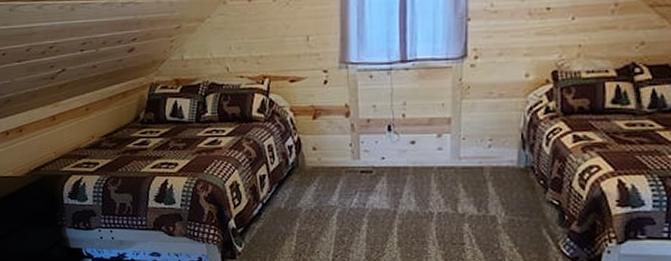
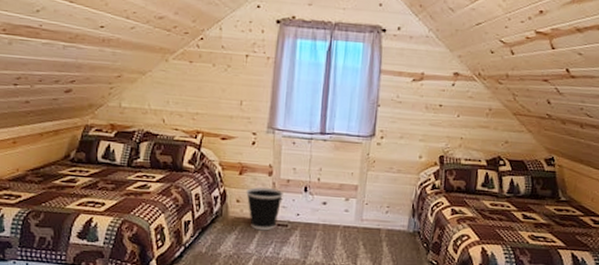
wastebasket: none [322,131,364,180] -> present [246,187,283,231]

